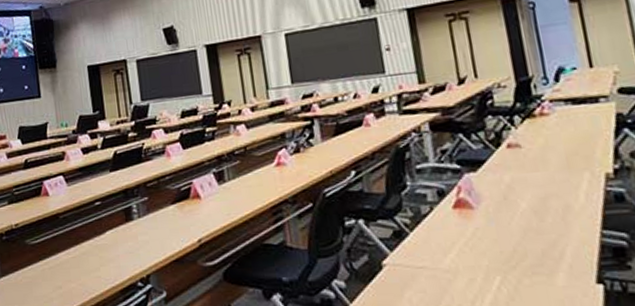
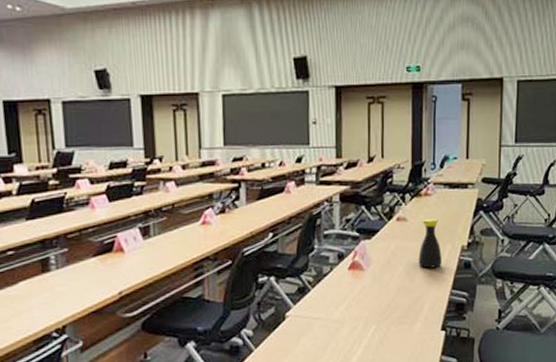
bottle: none [544,142,581,204] -> present [418,218,442,268]

